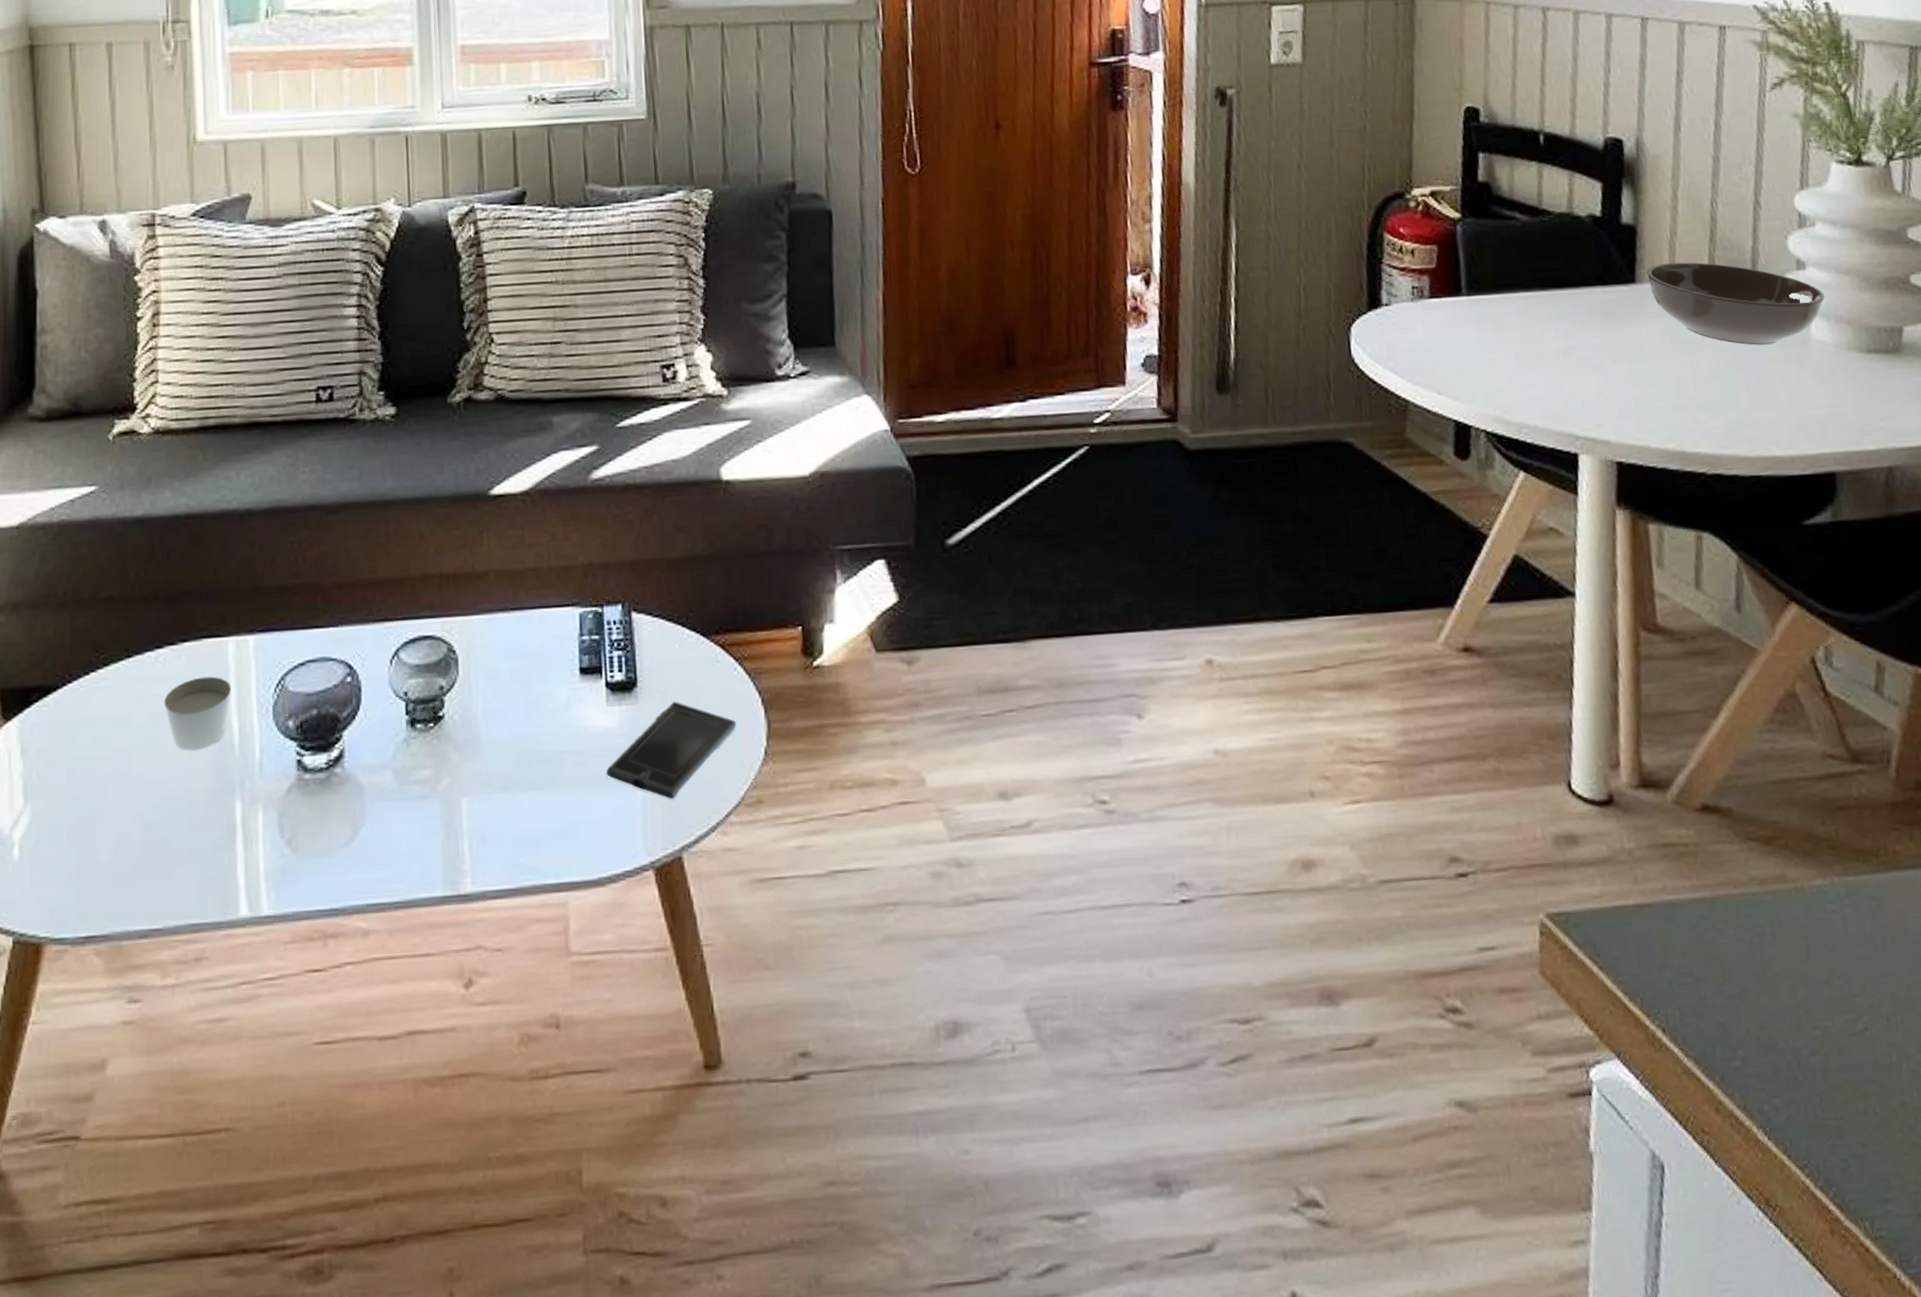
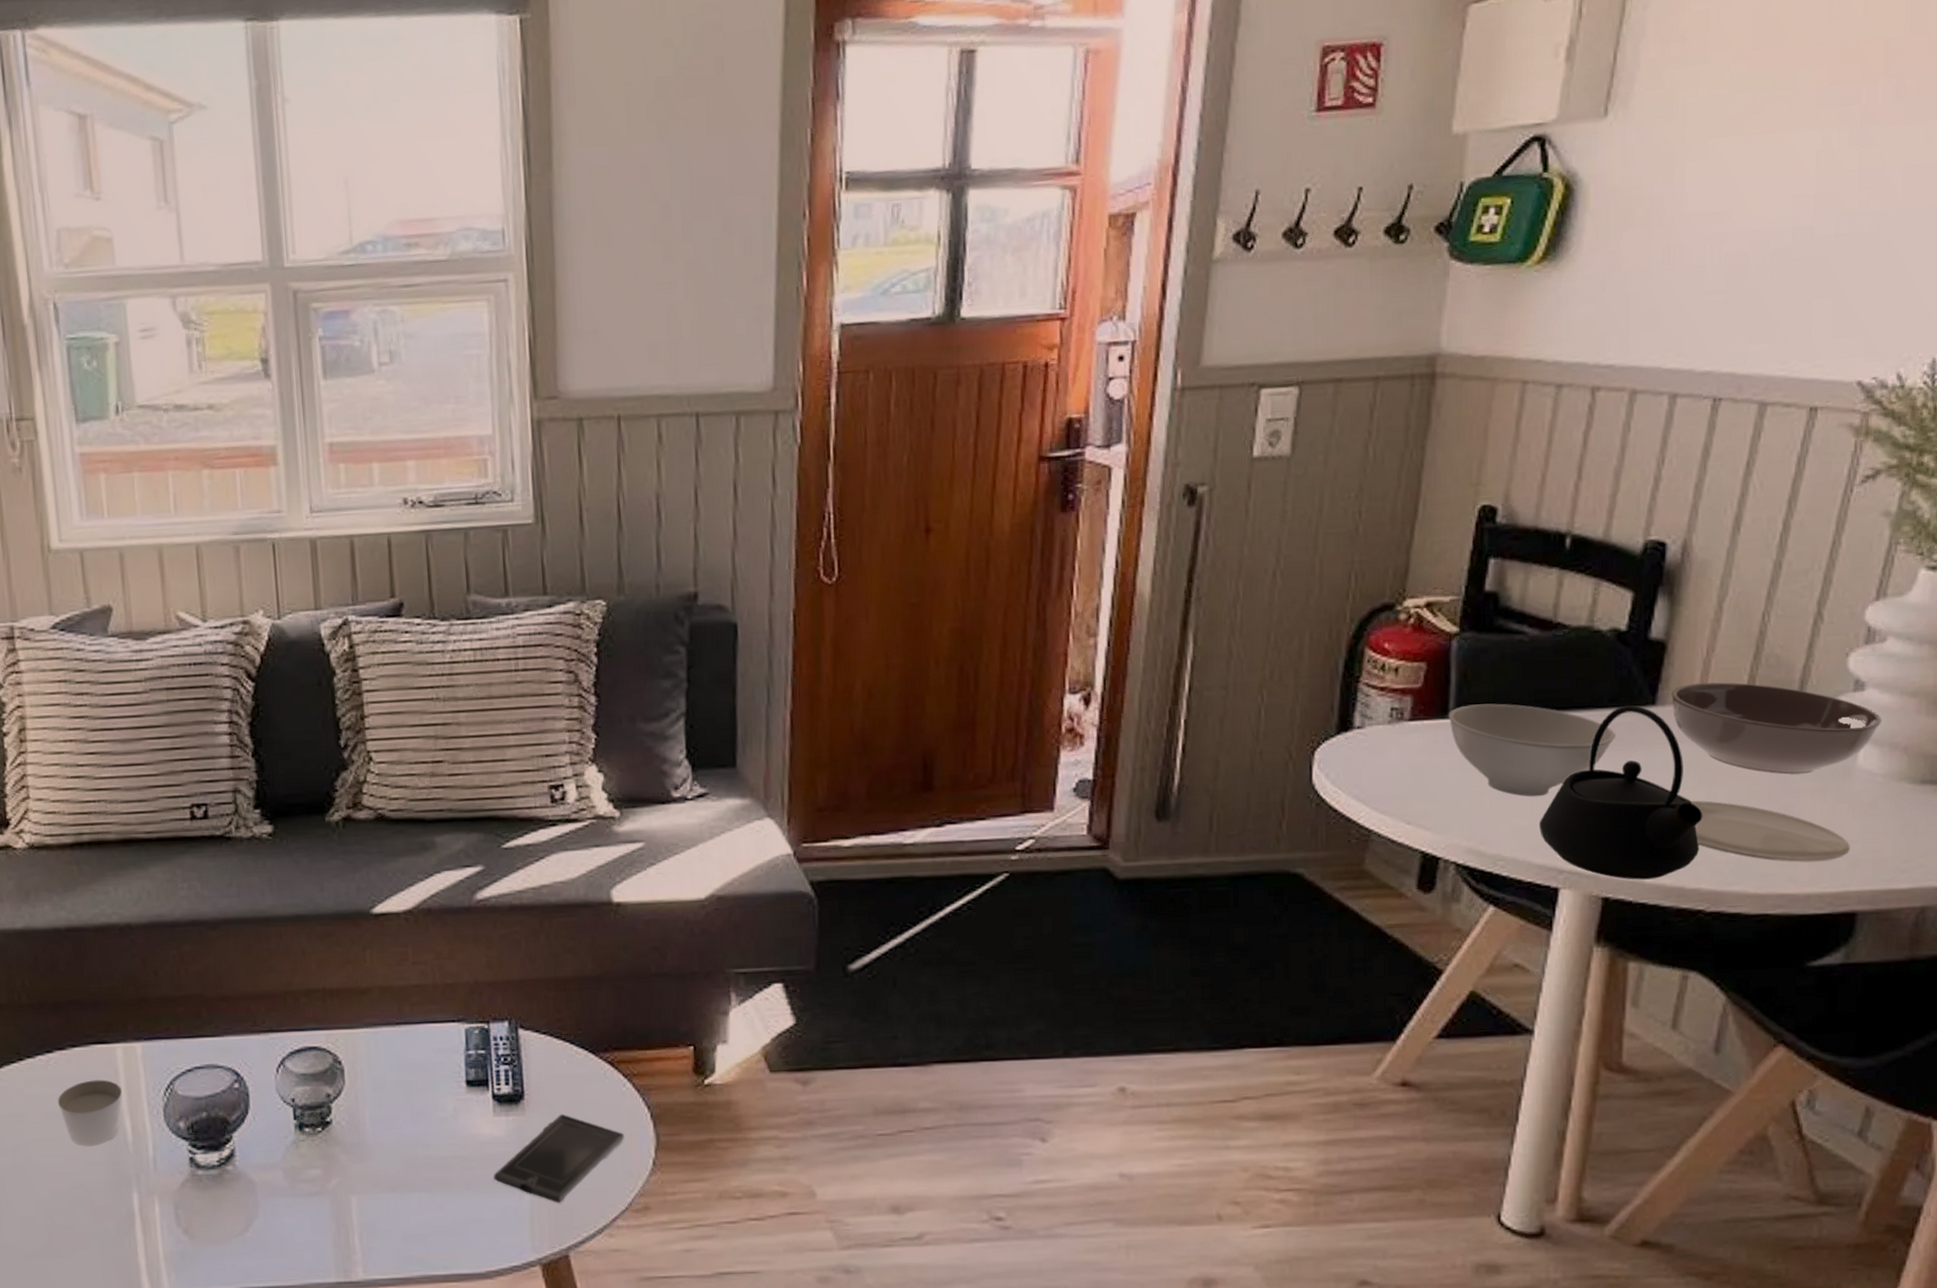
bowl: none [1461,282,1607,368] -> present [1448,703,1616,797]
kettle: none [1552,283,1693,445] -> present [1538,705,1703,880]
plate: none [1678,369,1820,427] -> present [1690,800,1851,863]

